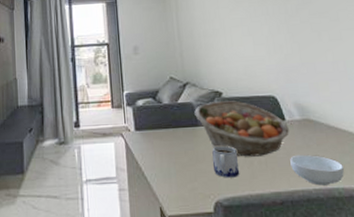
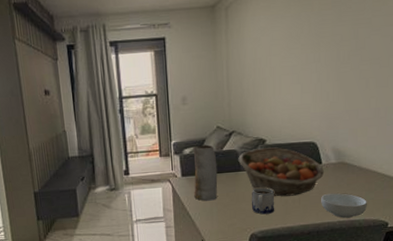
vase: none [146,96,175,160] -> present [193,144,218,201]

